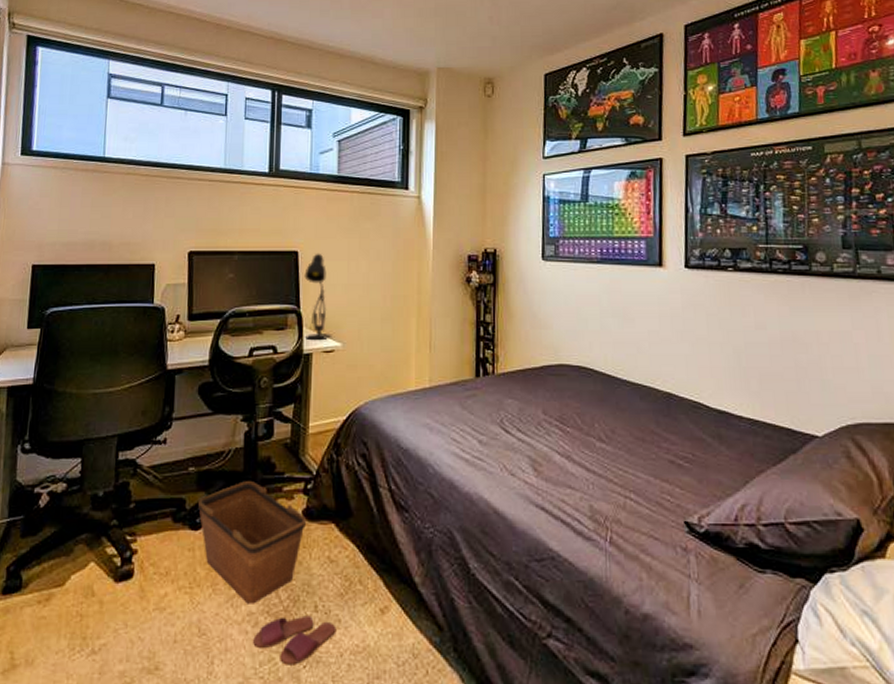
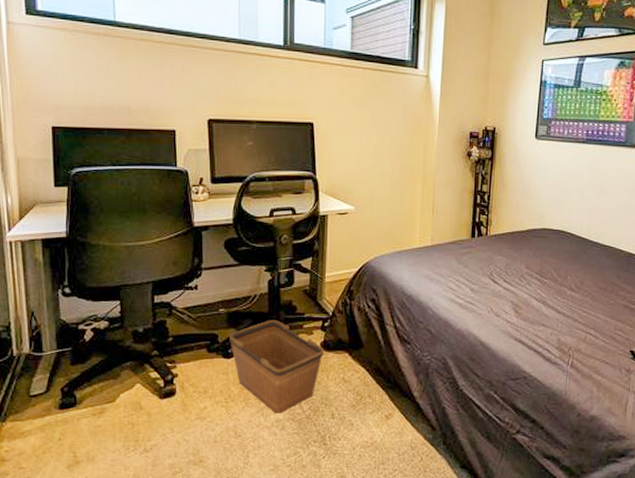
slippers: present [253,615,337,665] -> none [281,421,350,457]
desk lamp: present [304,253,332,341] -> none [320,125,346,204]

